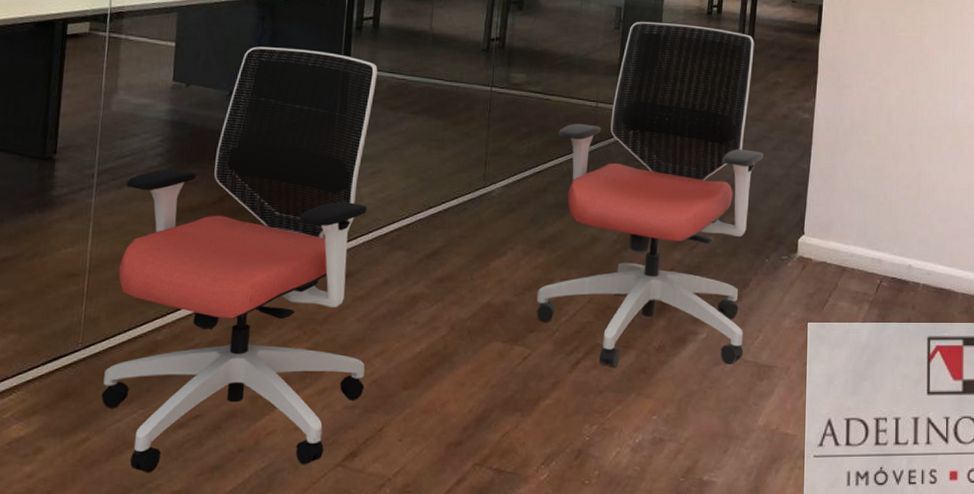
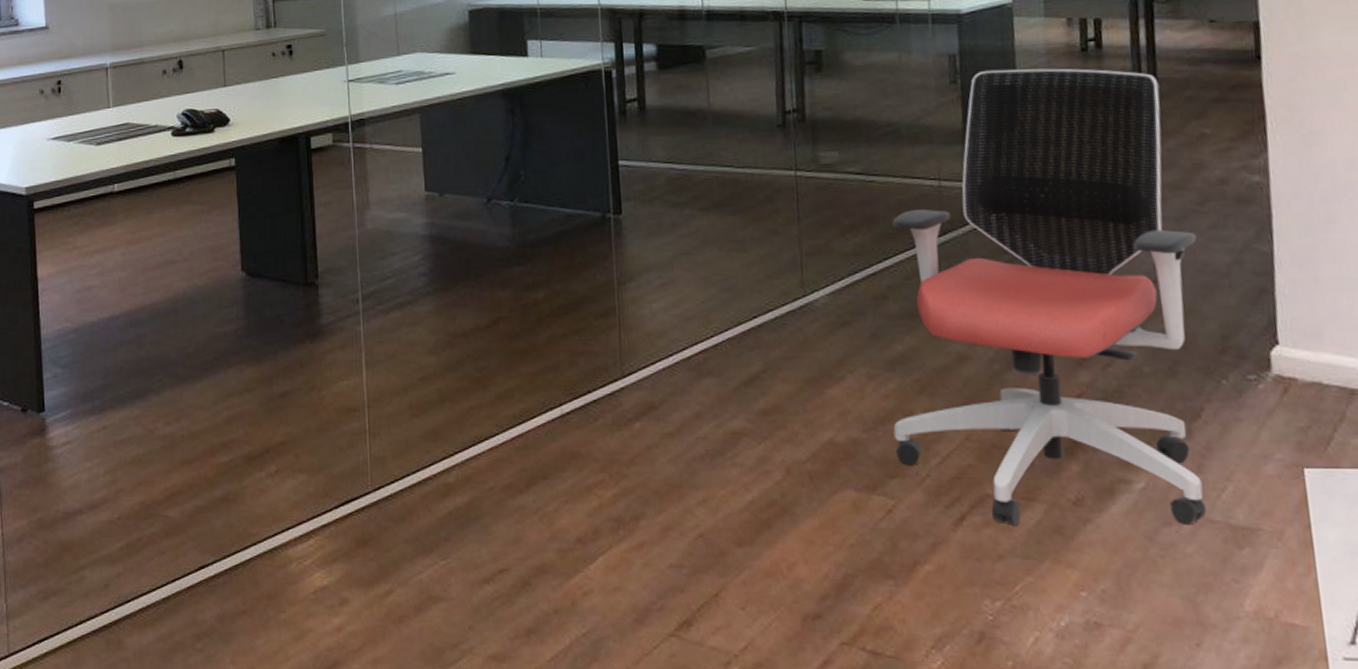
office chair: present [101,46,378,474] -> none [392,143,690,633]

